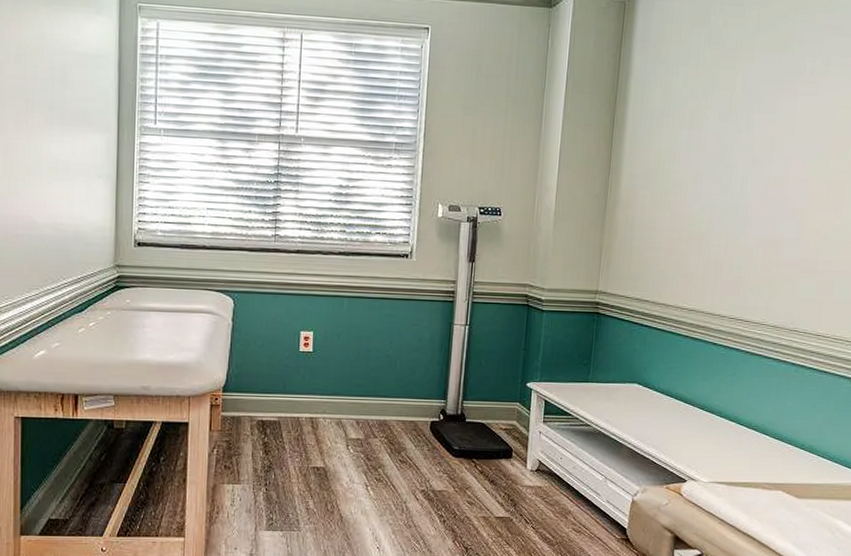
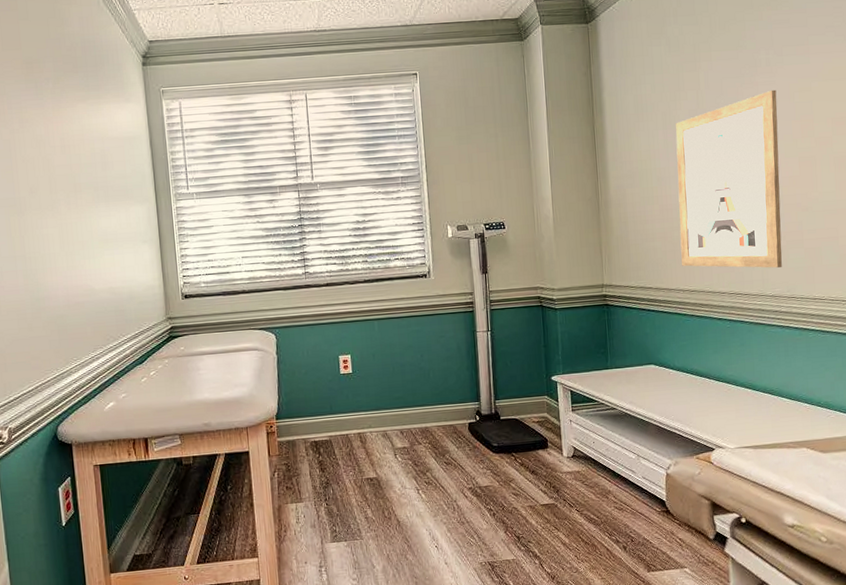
wall art: none [684,102,817,297] -> present [675,89,782,268]

